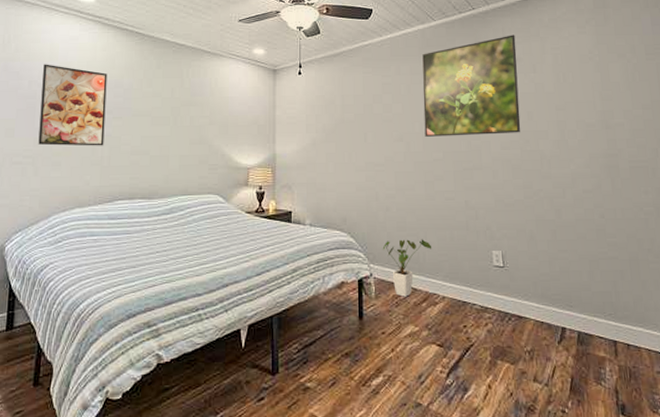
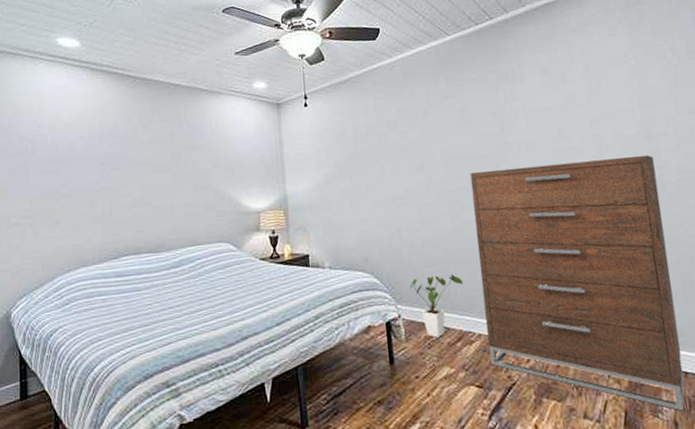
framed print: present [38,64,108,146] -> none [33,117,104,204]
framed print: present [422,35,521,137] -> none [438,43,553,163]
dresser: none [445,143,626,381] -> present [470,154,684,411]

